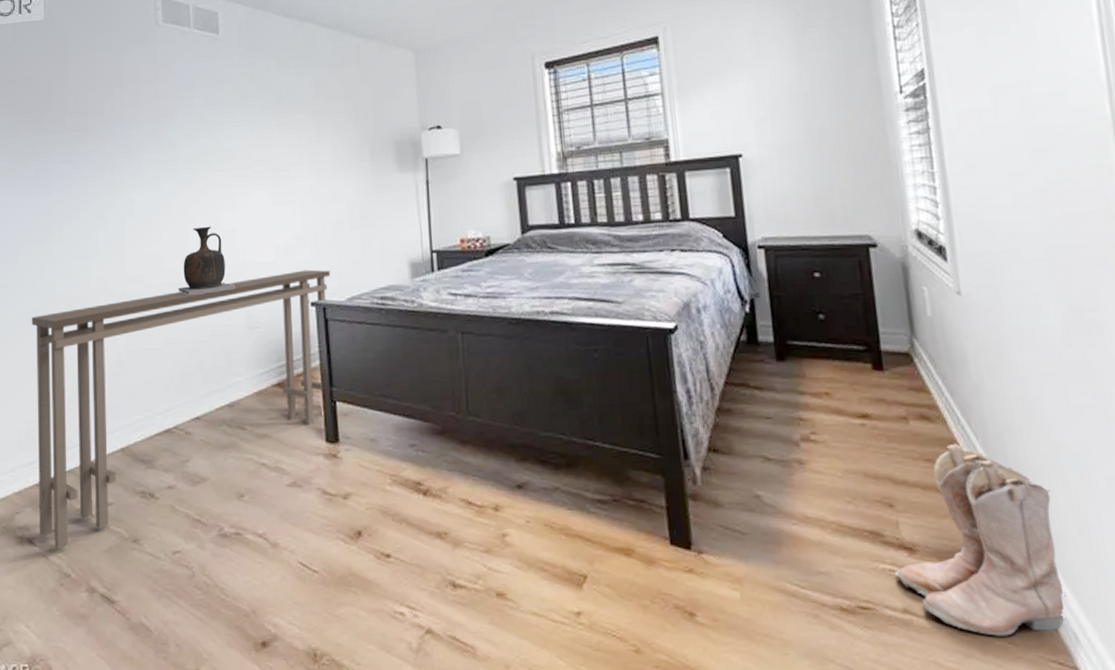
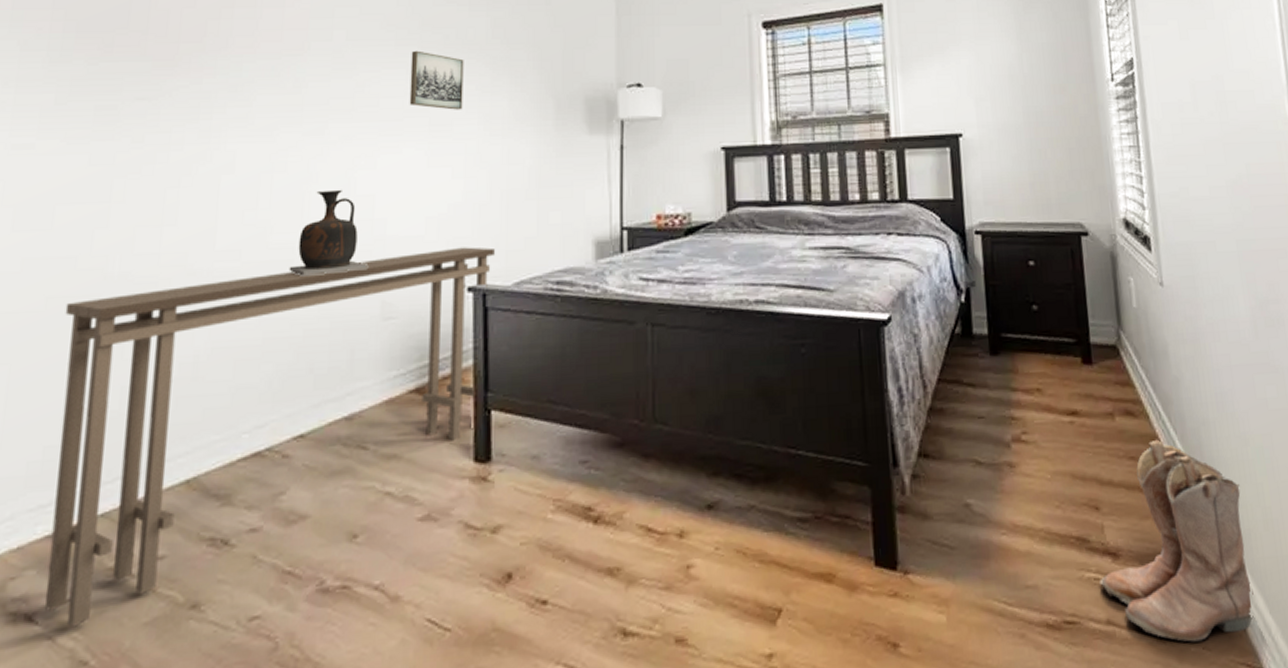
wall art: none [254,110,297,158] -> present [409,50,464,110]

